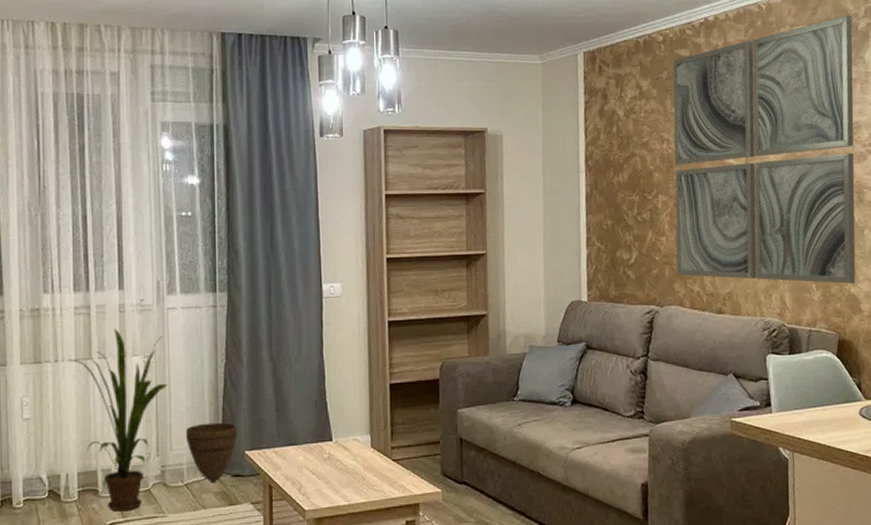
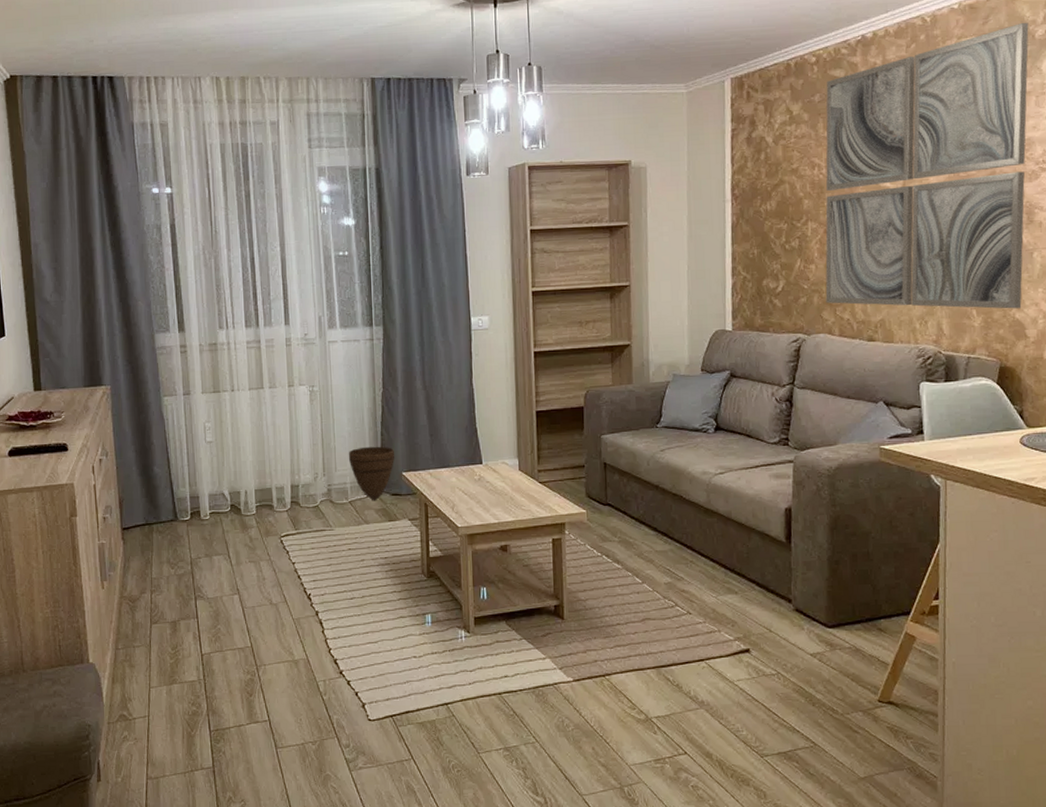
house plant: present [69,329,168,512] -> none [243,361,332,525]

